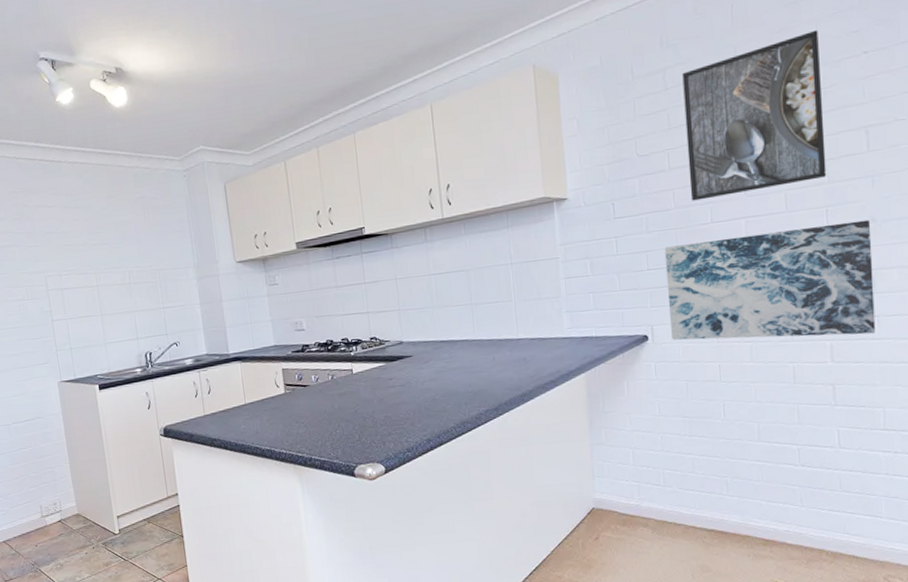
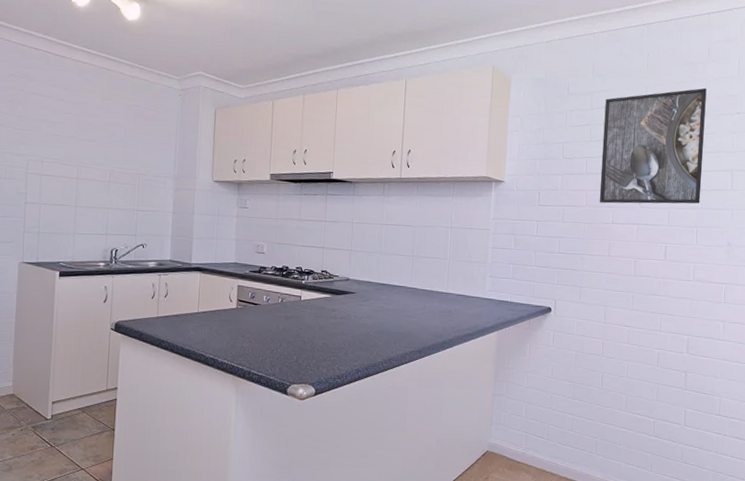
wall art: present [664,219,876,341] -> none [570,236,727,335]

